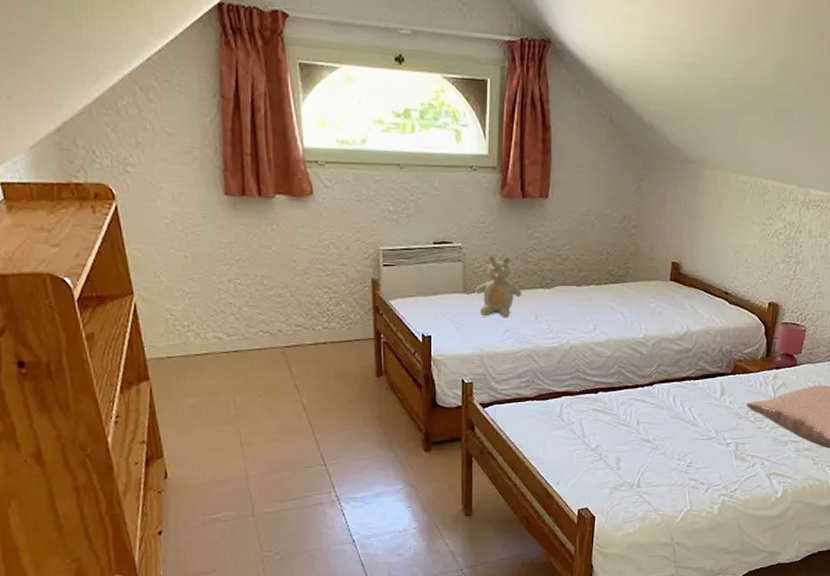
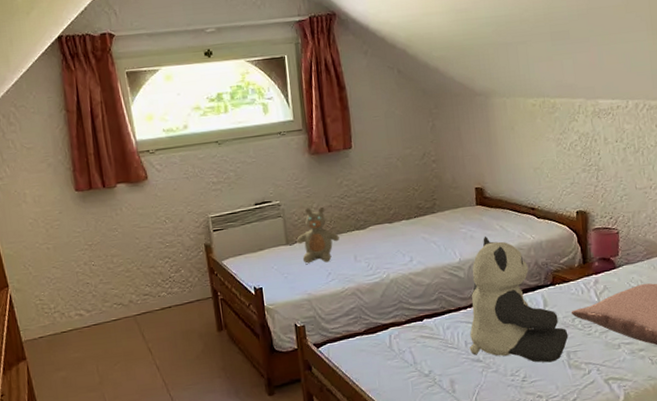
teddy bear: none [640,314,740,451] -> present [469,236,569,363]

